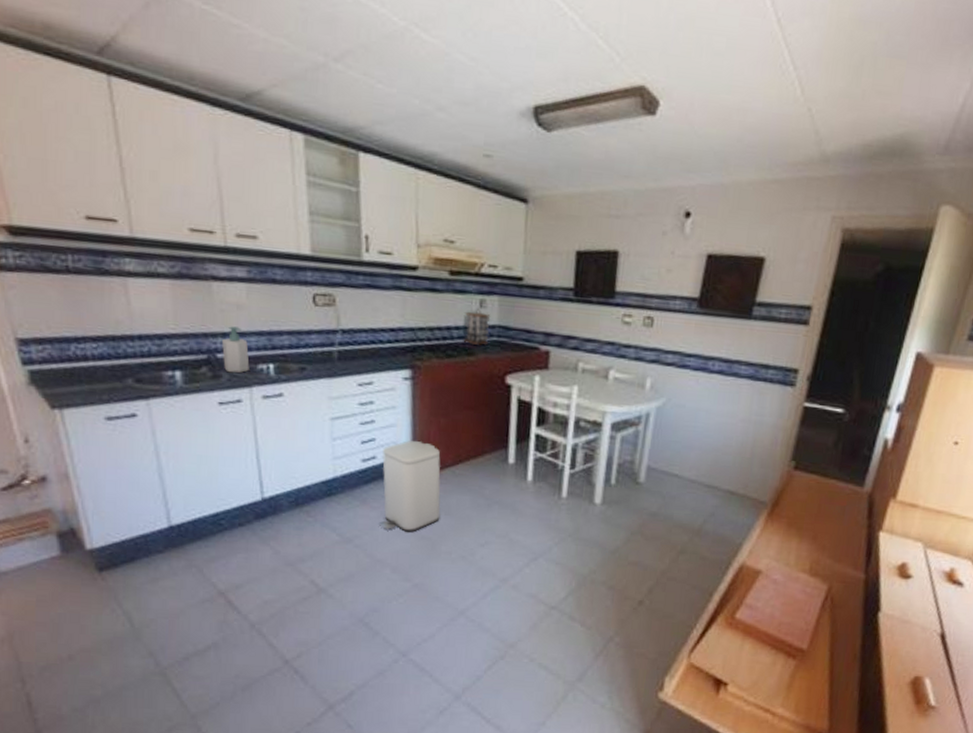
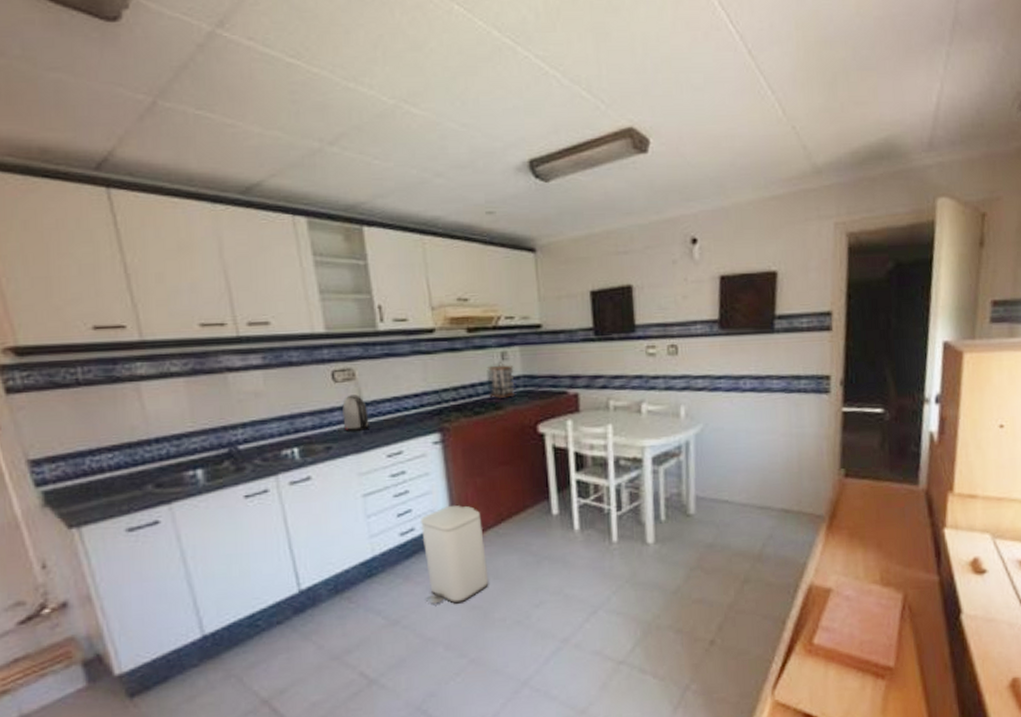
soap bottle: present [222,326,250,373] -> none [243,415,273,464]
kettle: none [319,320,344,357] -> present [342,394,369,431]

